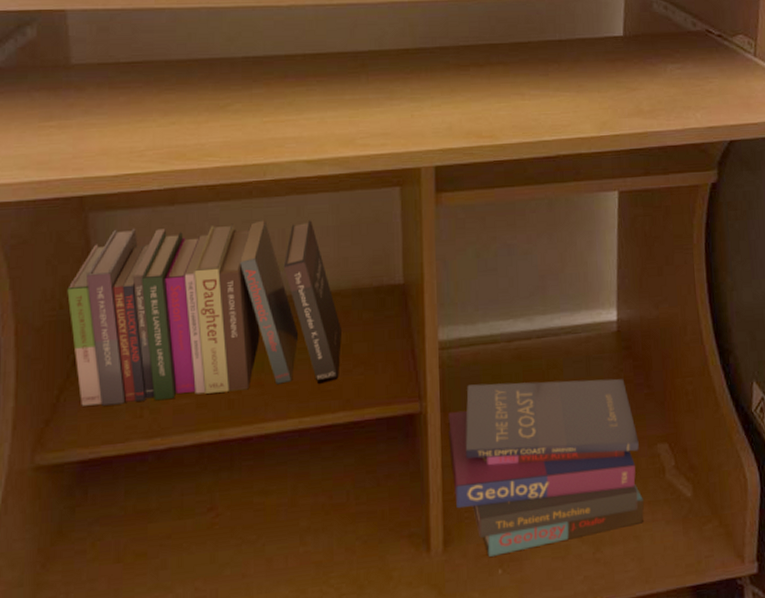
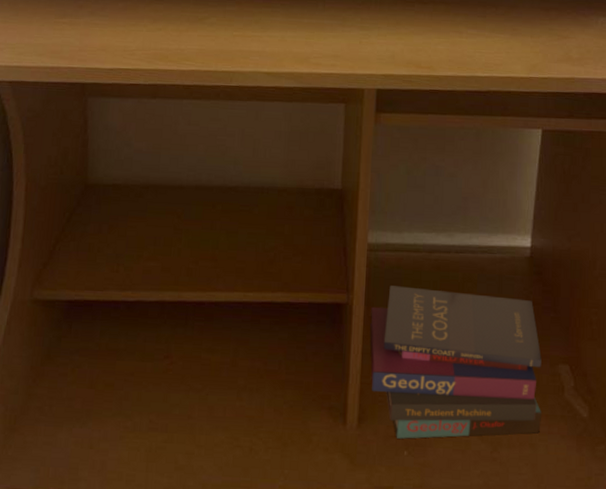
books: present [67,220,342,406] -> none [67,113,285,267]

